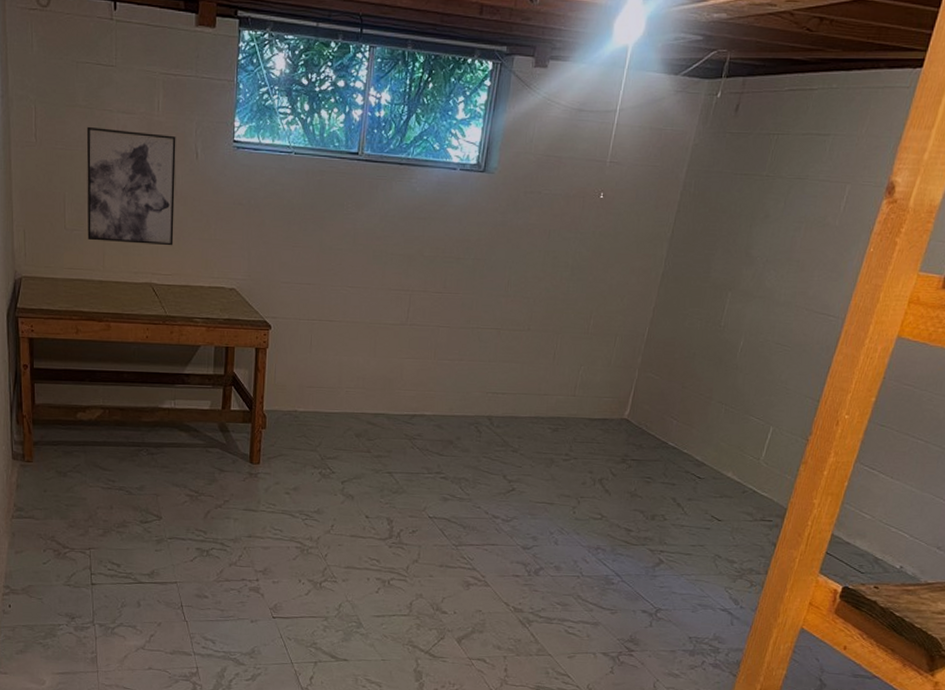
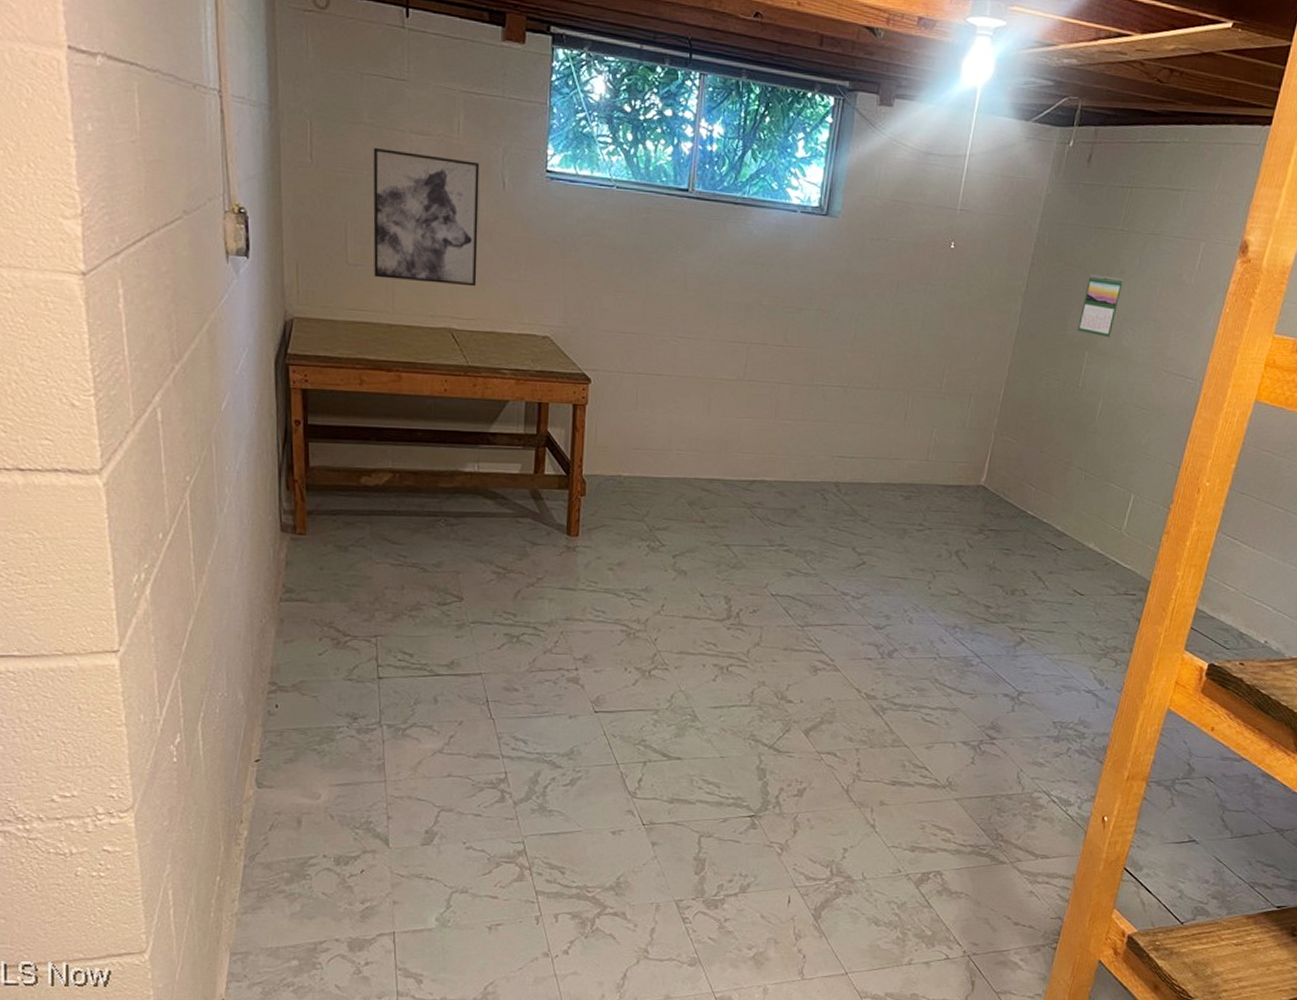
calendar: none [721,219,769,279] -> present [1078,275,1125,338]

